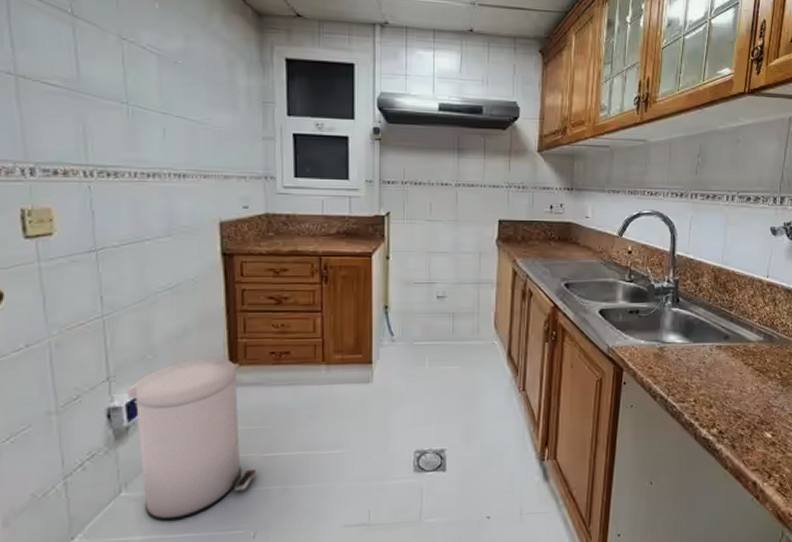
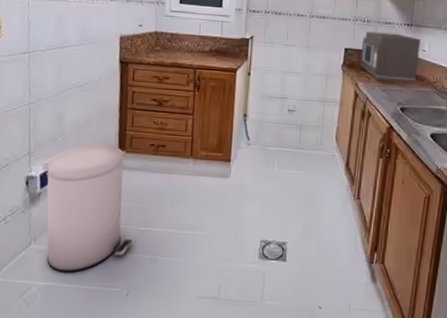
microwave: none [517,199,584,255] -> present [360,31,421,84]

